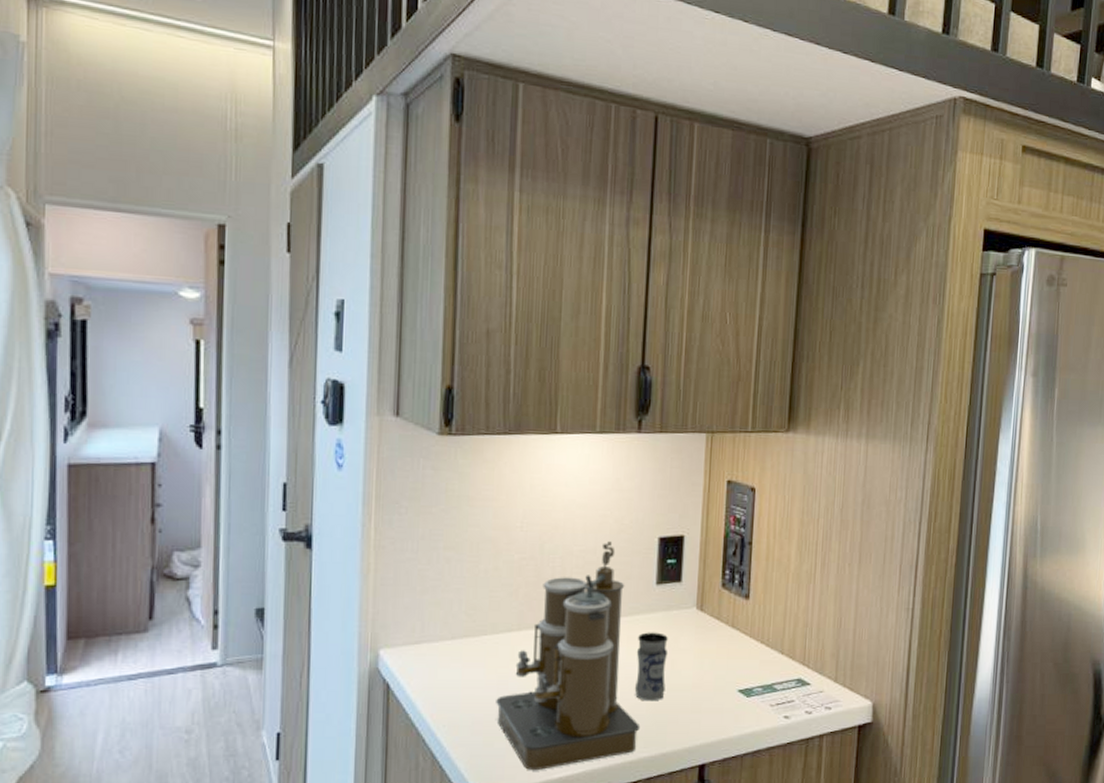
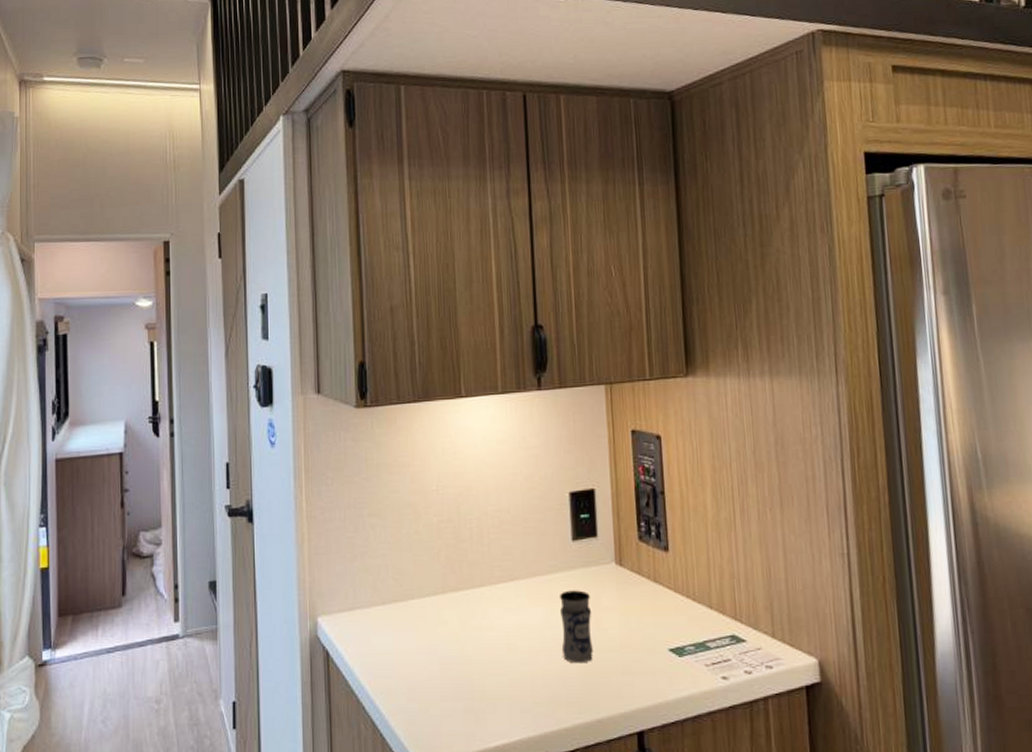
coffee maker: present [496,541,641,771] -> none [428,499,572,739]

